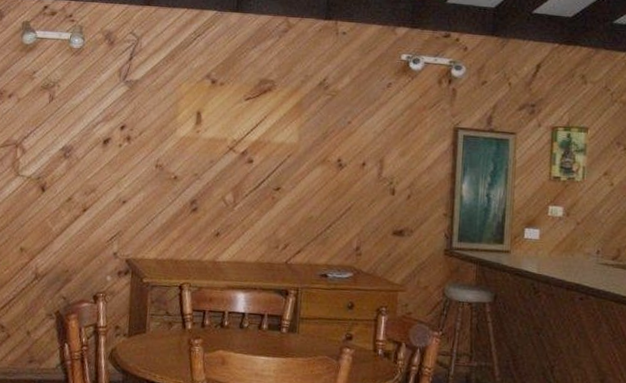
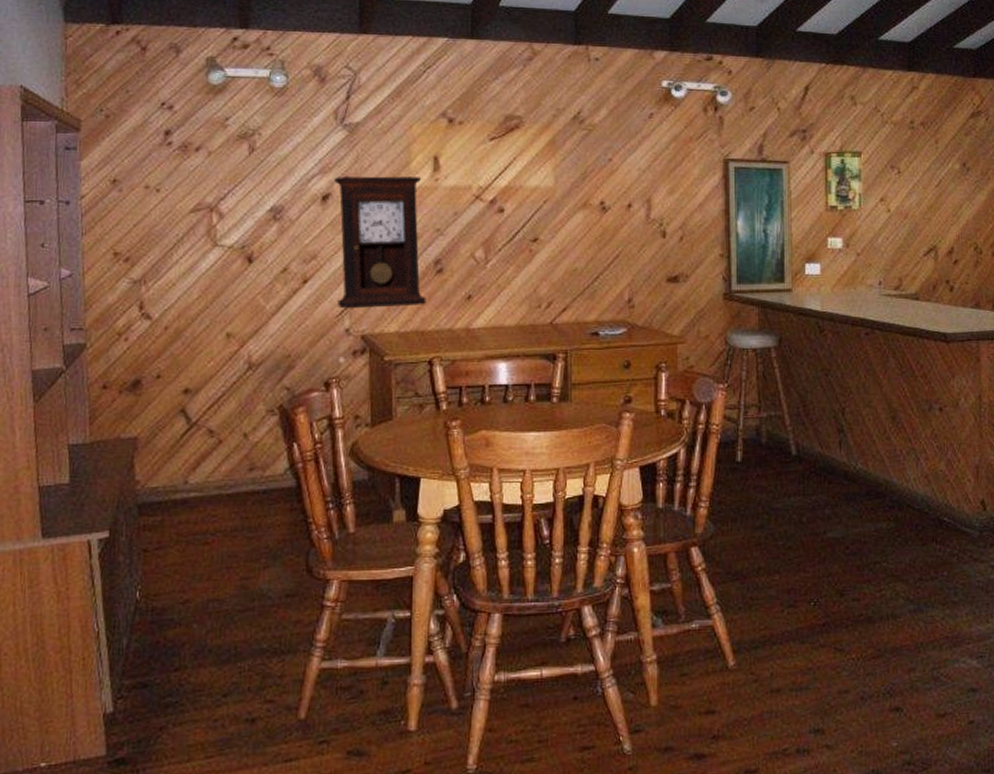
pendulum clock: none [109,124,186,238] -> present [334,176,426,309]

